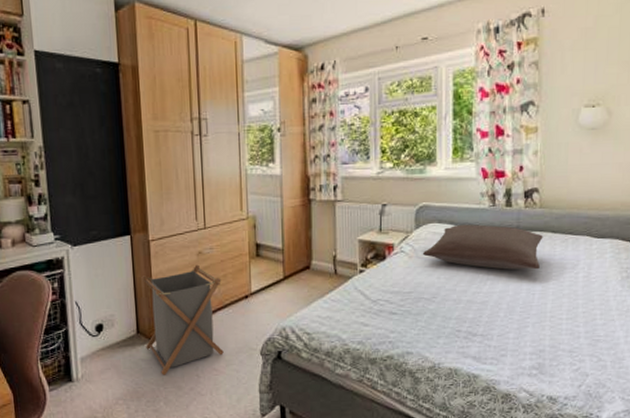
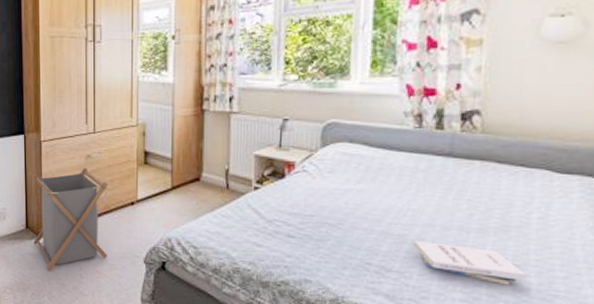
pillow: present [422,224,543,270] -> none [328,145,485,204]
books: none [492,305,577,337] -> present [412,239,527,286]

